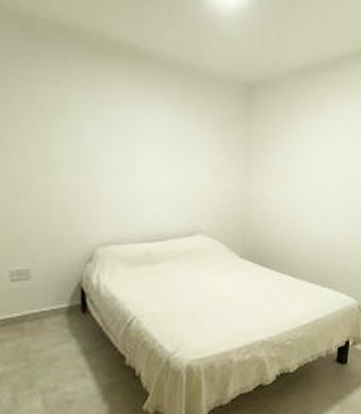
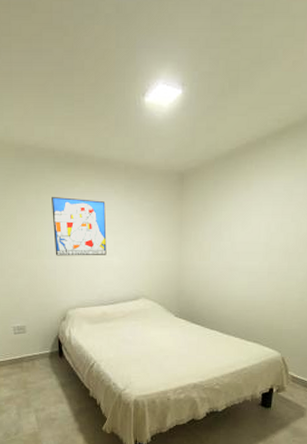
wall art: none [76,93,153,177] -> present [52,197,107,256]

